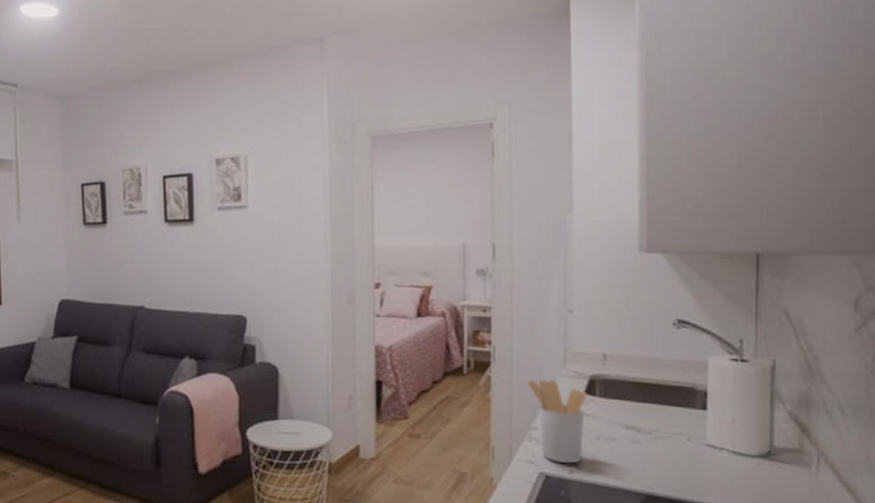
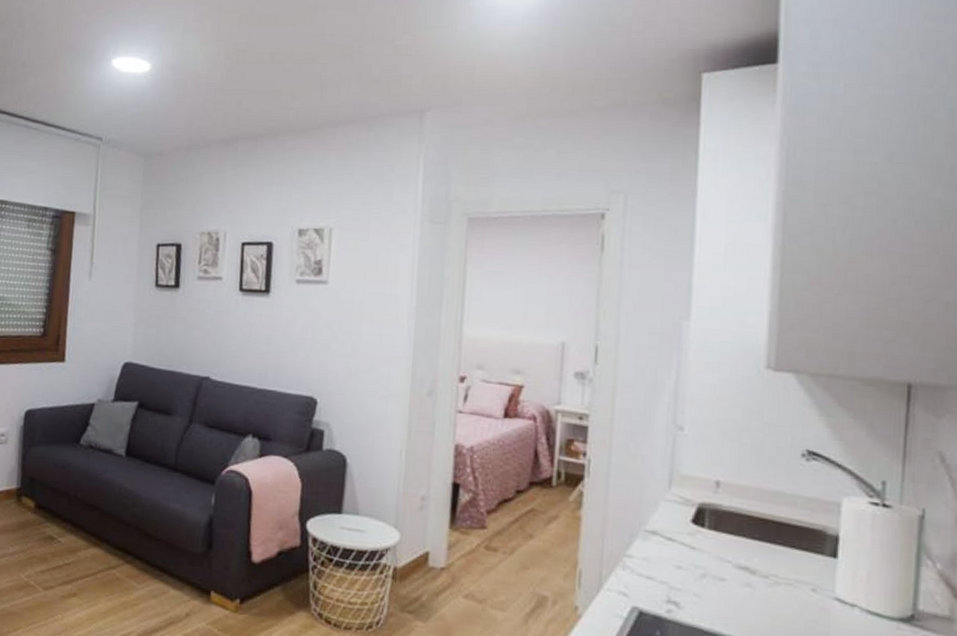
utensil holder: present [527,380,587,464] -> none [625,501,694,602]

